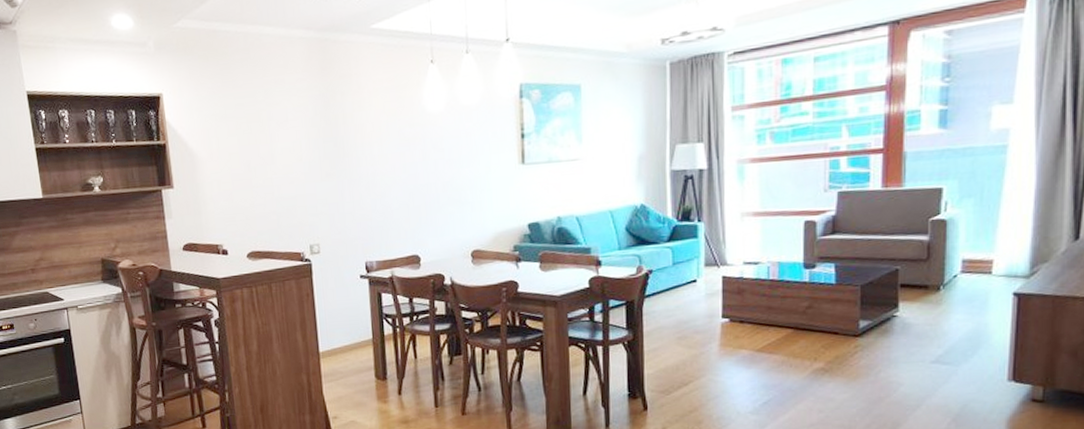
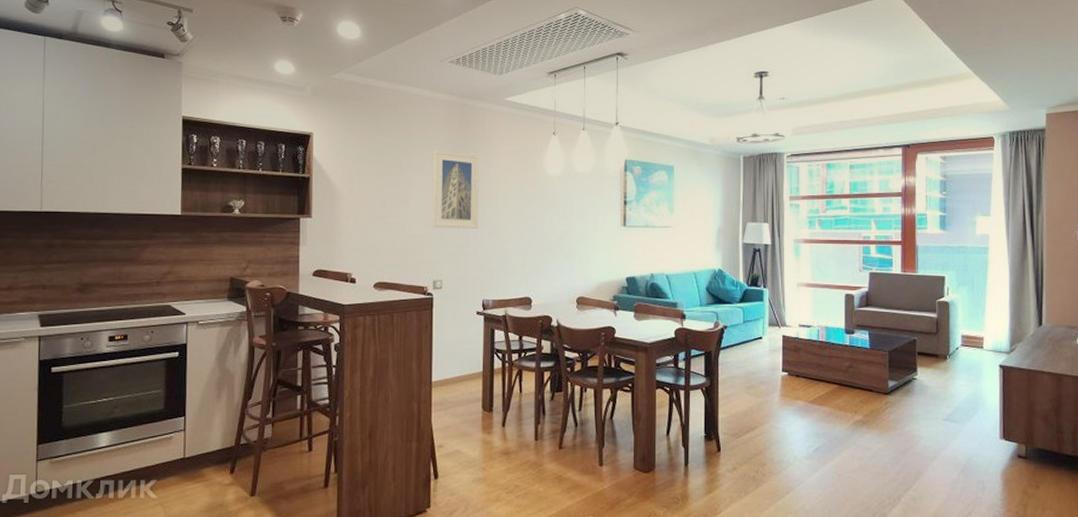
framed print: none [295,97,353,188] -> present [432,150,480,229]

